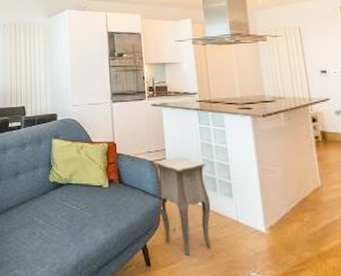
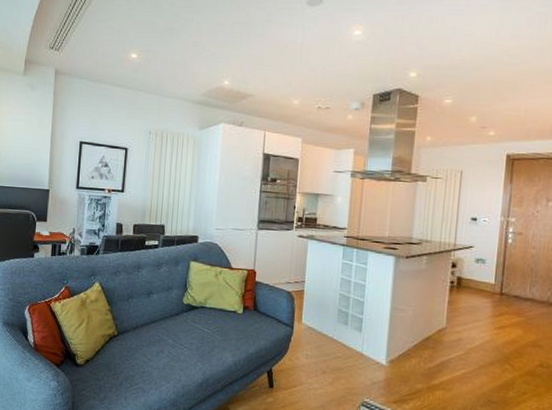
side table: present [154,157,212,256] -> none [289,289,342,381]

